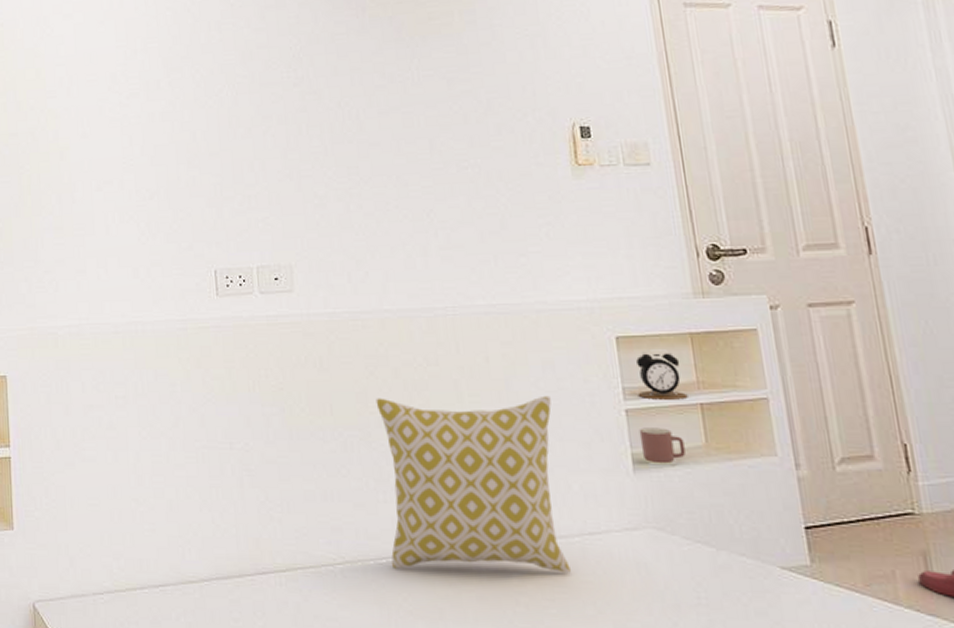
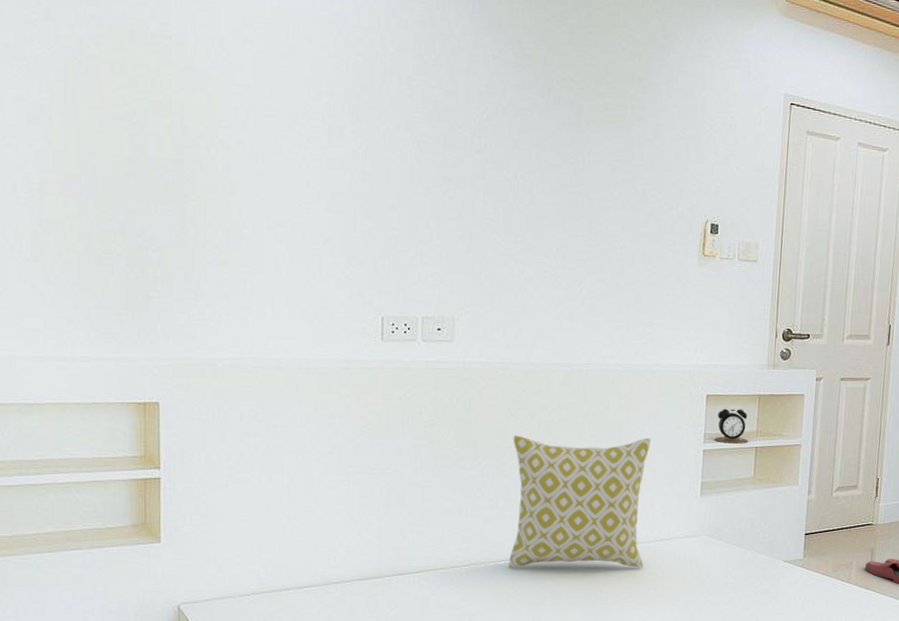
mug: present [639,428,686,466] -> none [708,463,739,491]

